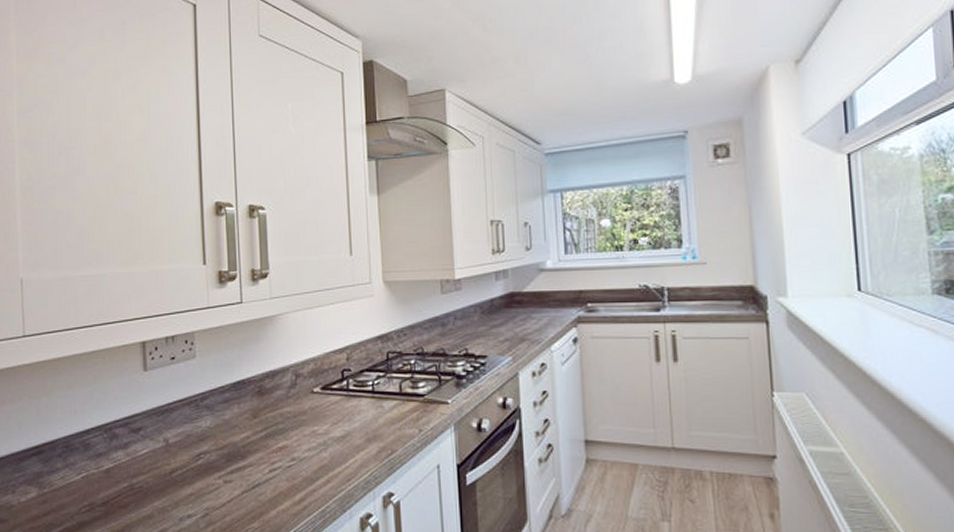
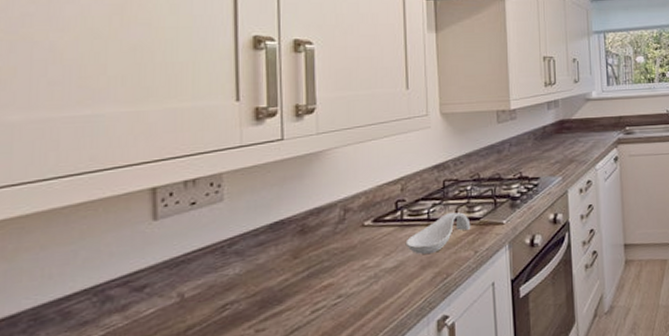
spoon rest: none [351,386,415,428] -> present [405,212,471,255]

